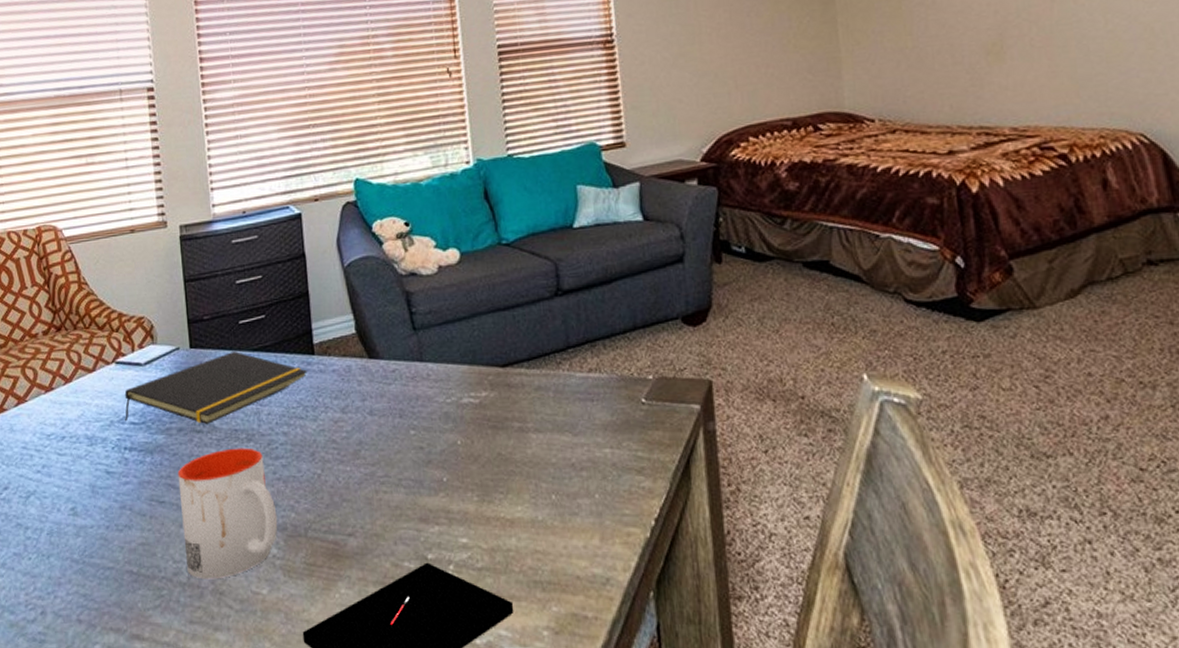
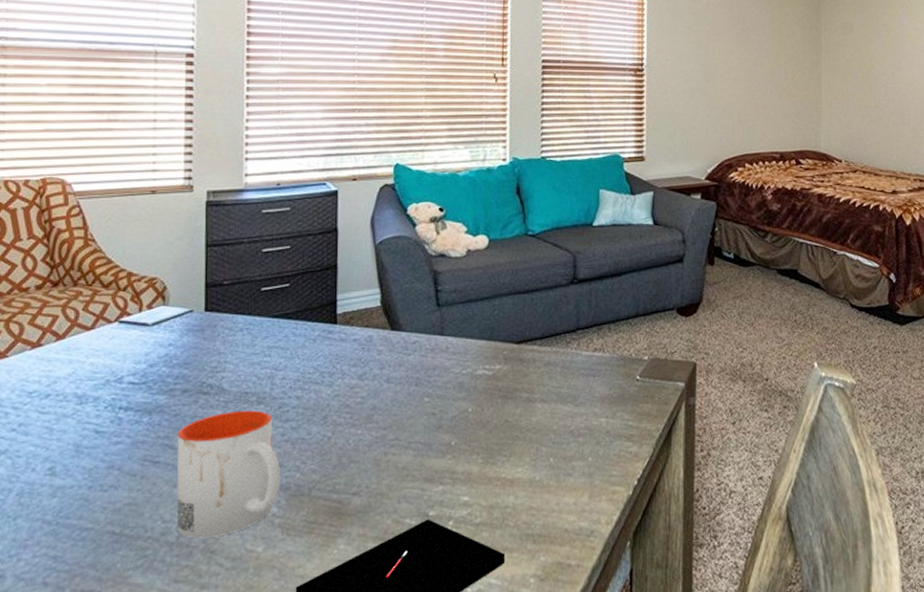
notepad: present [124,351,308,424] -> none [123,317,329,386]

